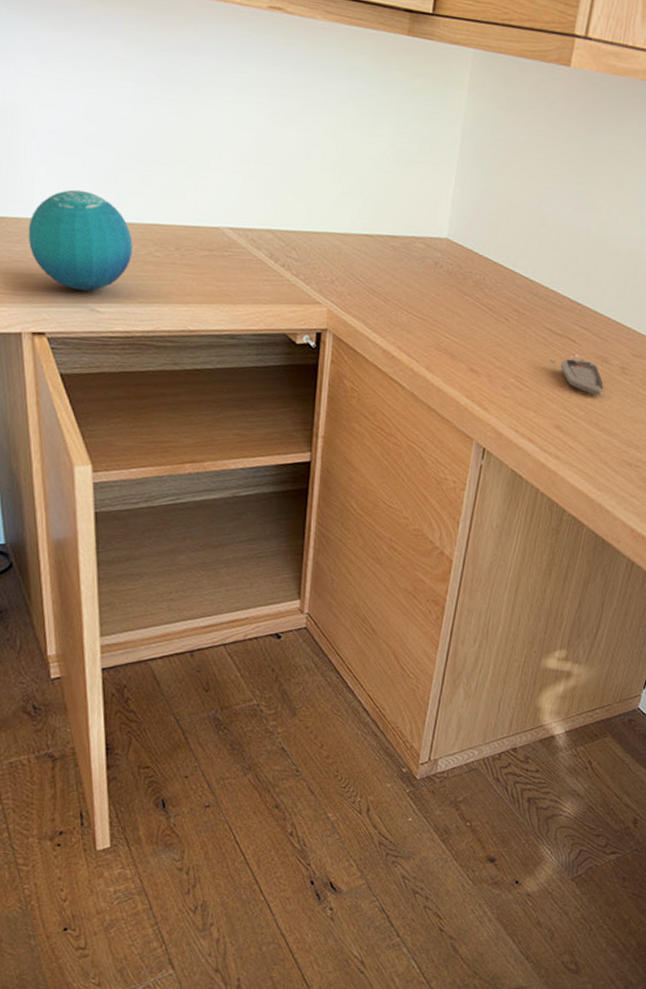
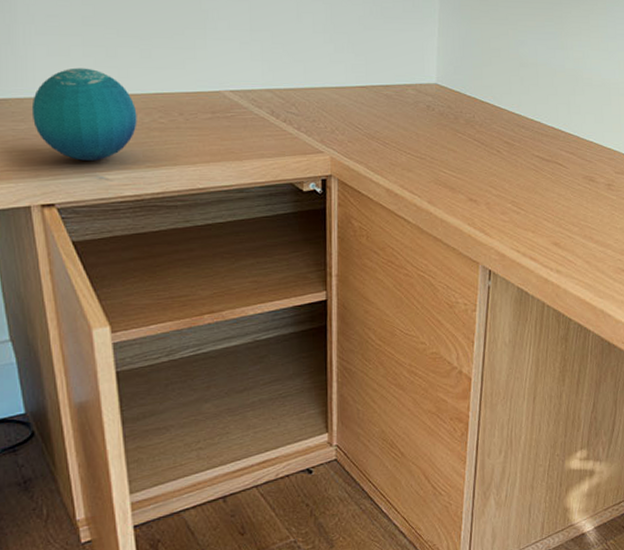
key chain: present [549,353,603,396] -> none [541,176,593,212]

